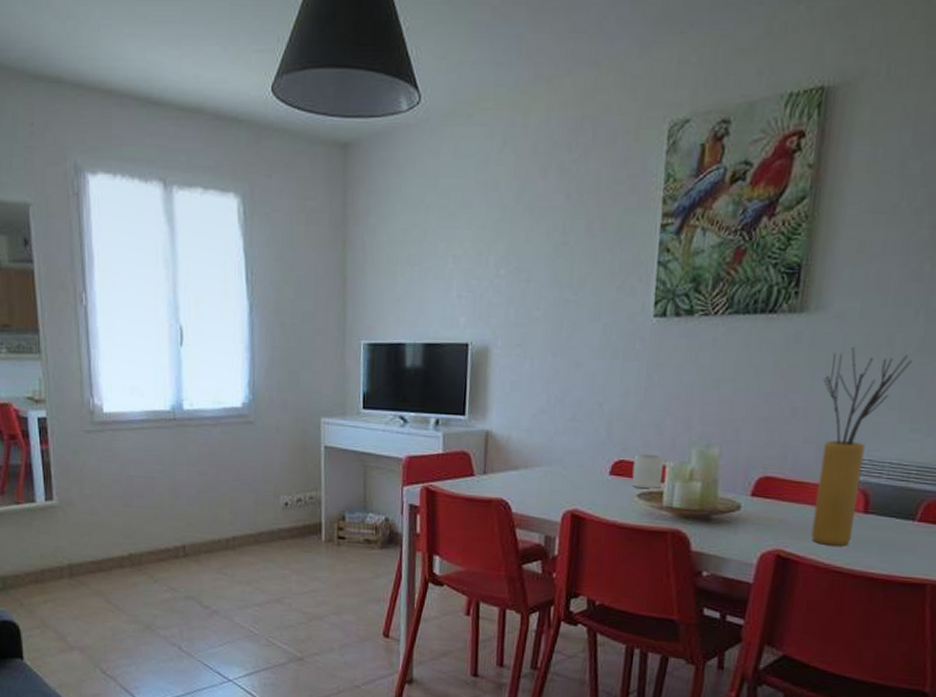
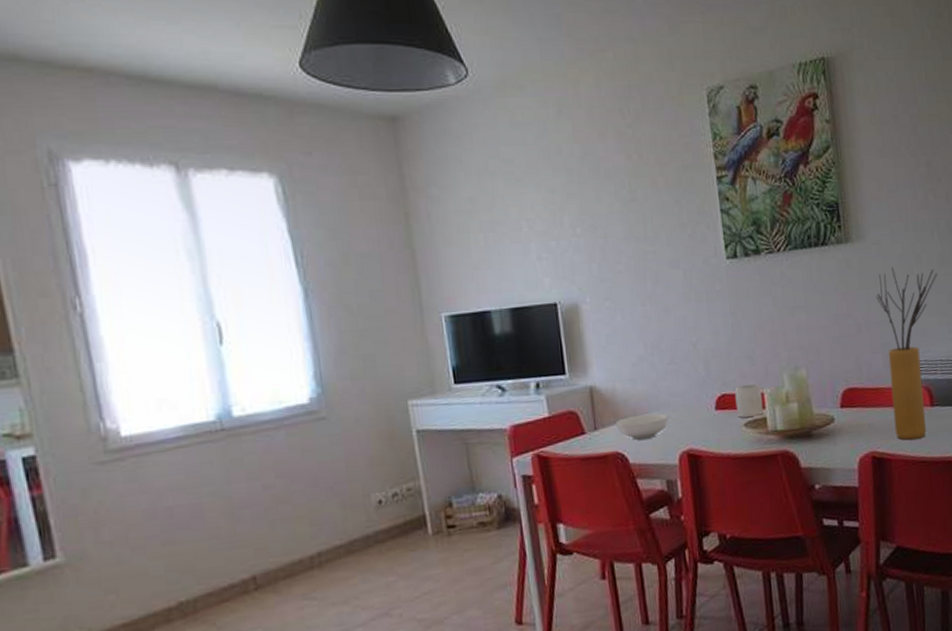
bowl: none [504,466,560,492] -> present [615,413,669,440]

